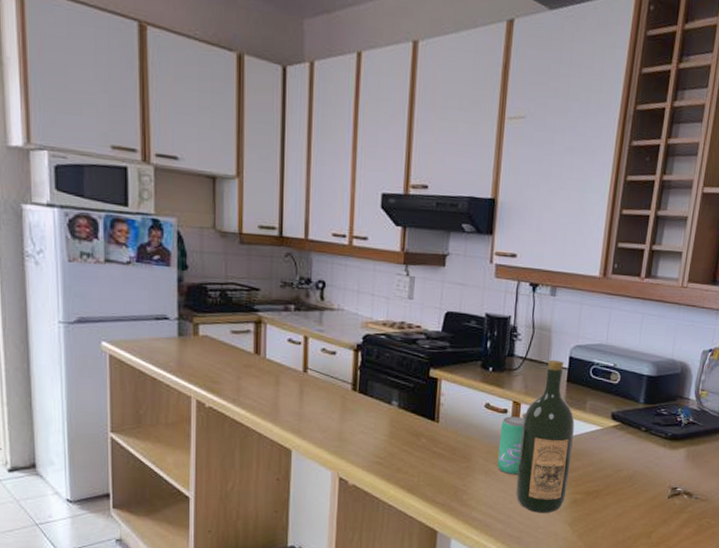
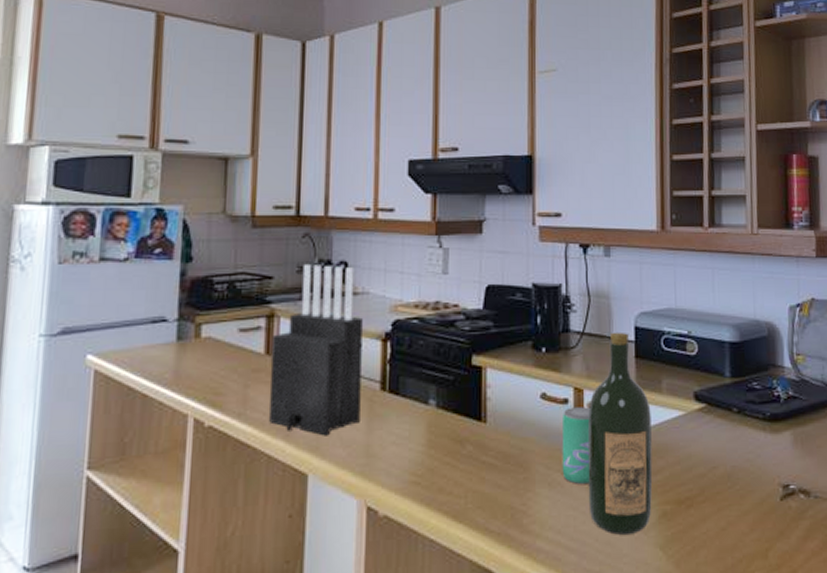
knife block: none [258,280,338,422] -> present [268,263,363,436]

